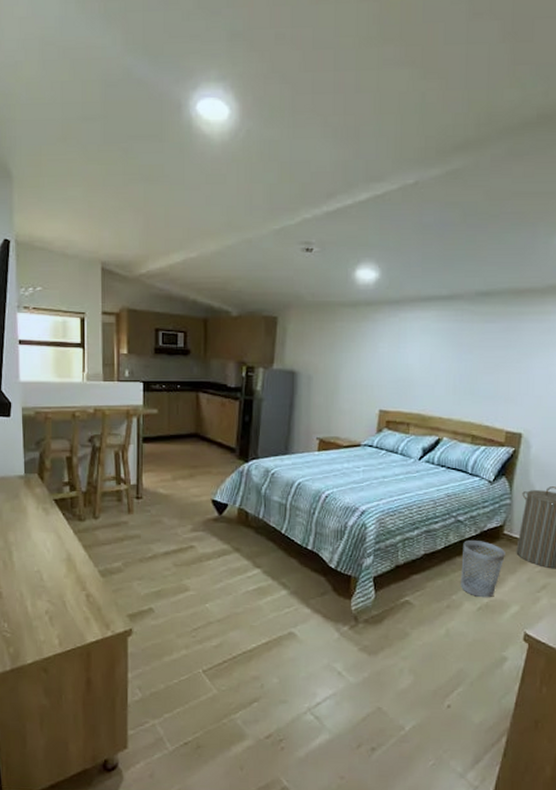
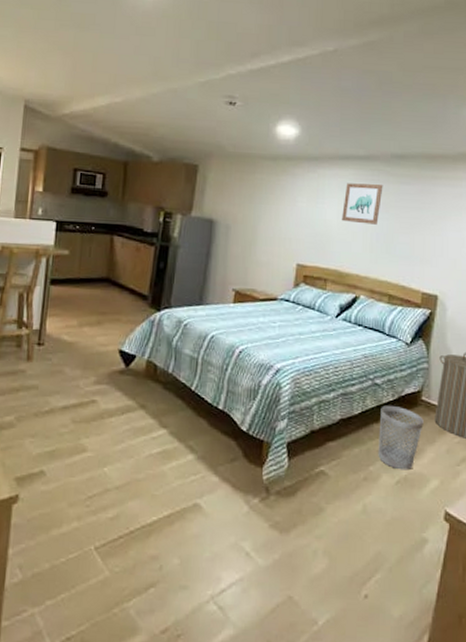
wall art: none [424,325,467,366] -> present [342,183,383,225]

